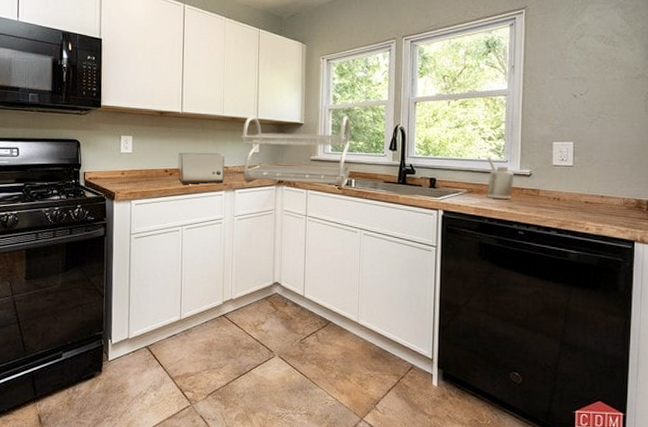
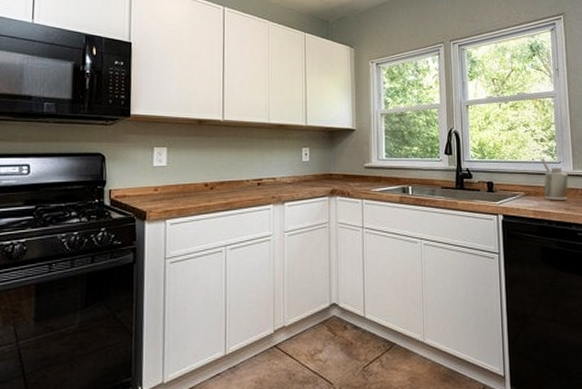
toaster: present [177,152,225,185] -> none [219,163,273,200]
dish rack: present [240,116,352,189] -> none [288,120,406,197]

